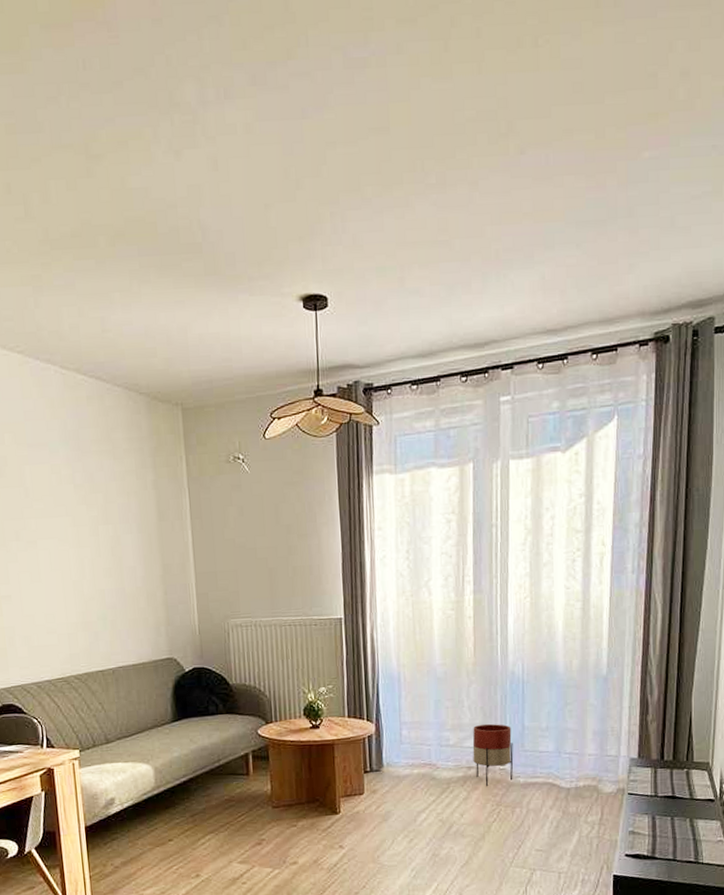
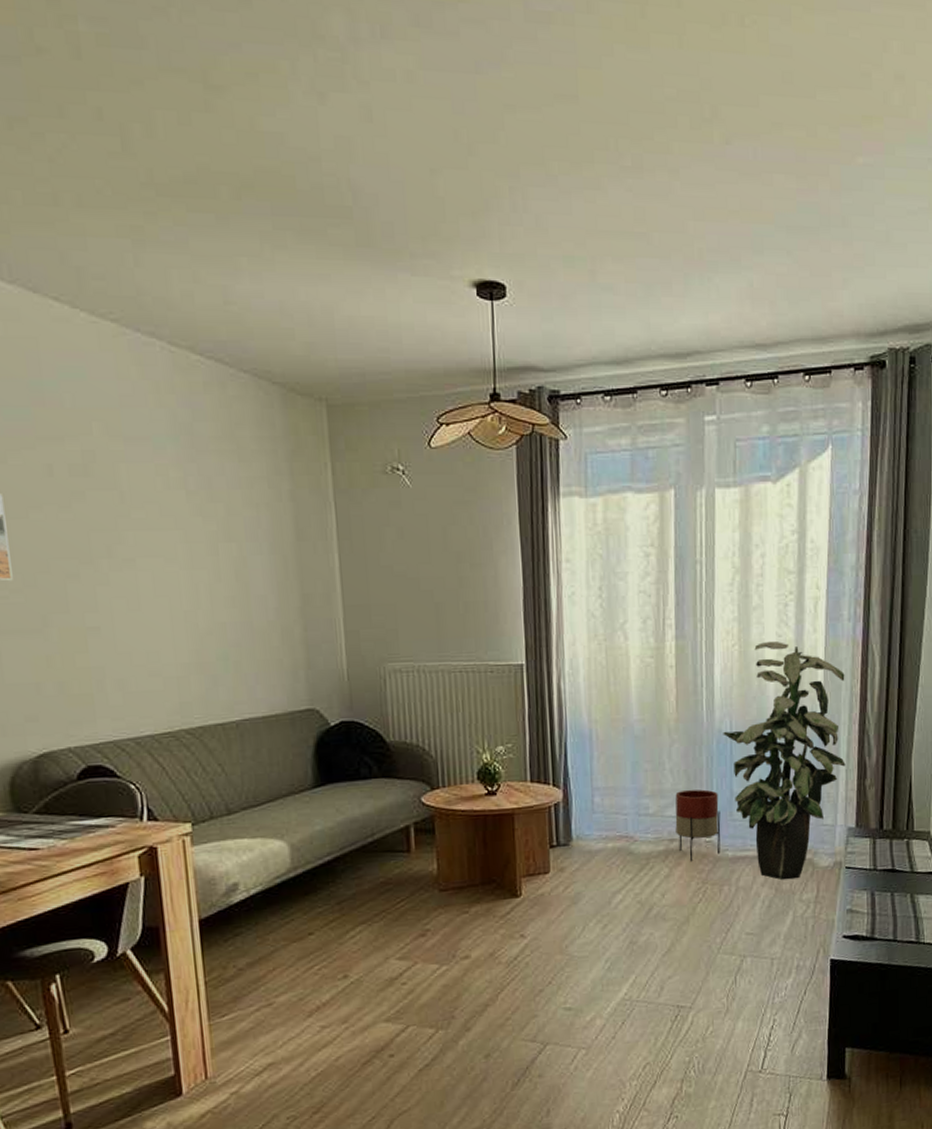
indoor plant: none [516,593,629,804] -> present [723,641,846,880]

